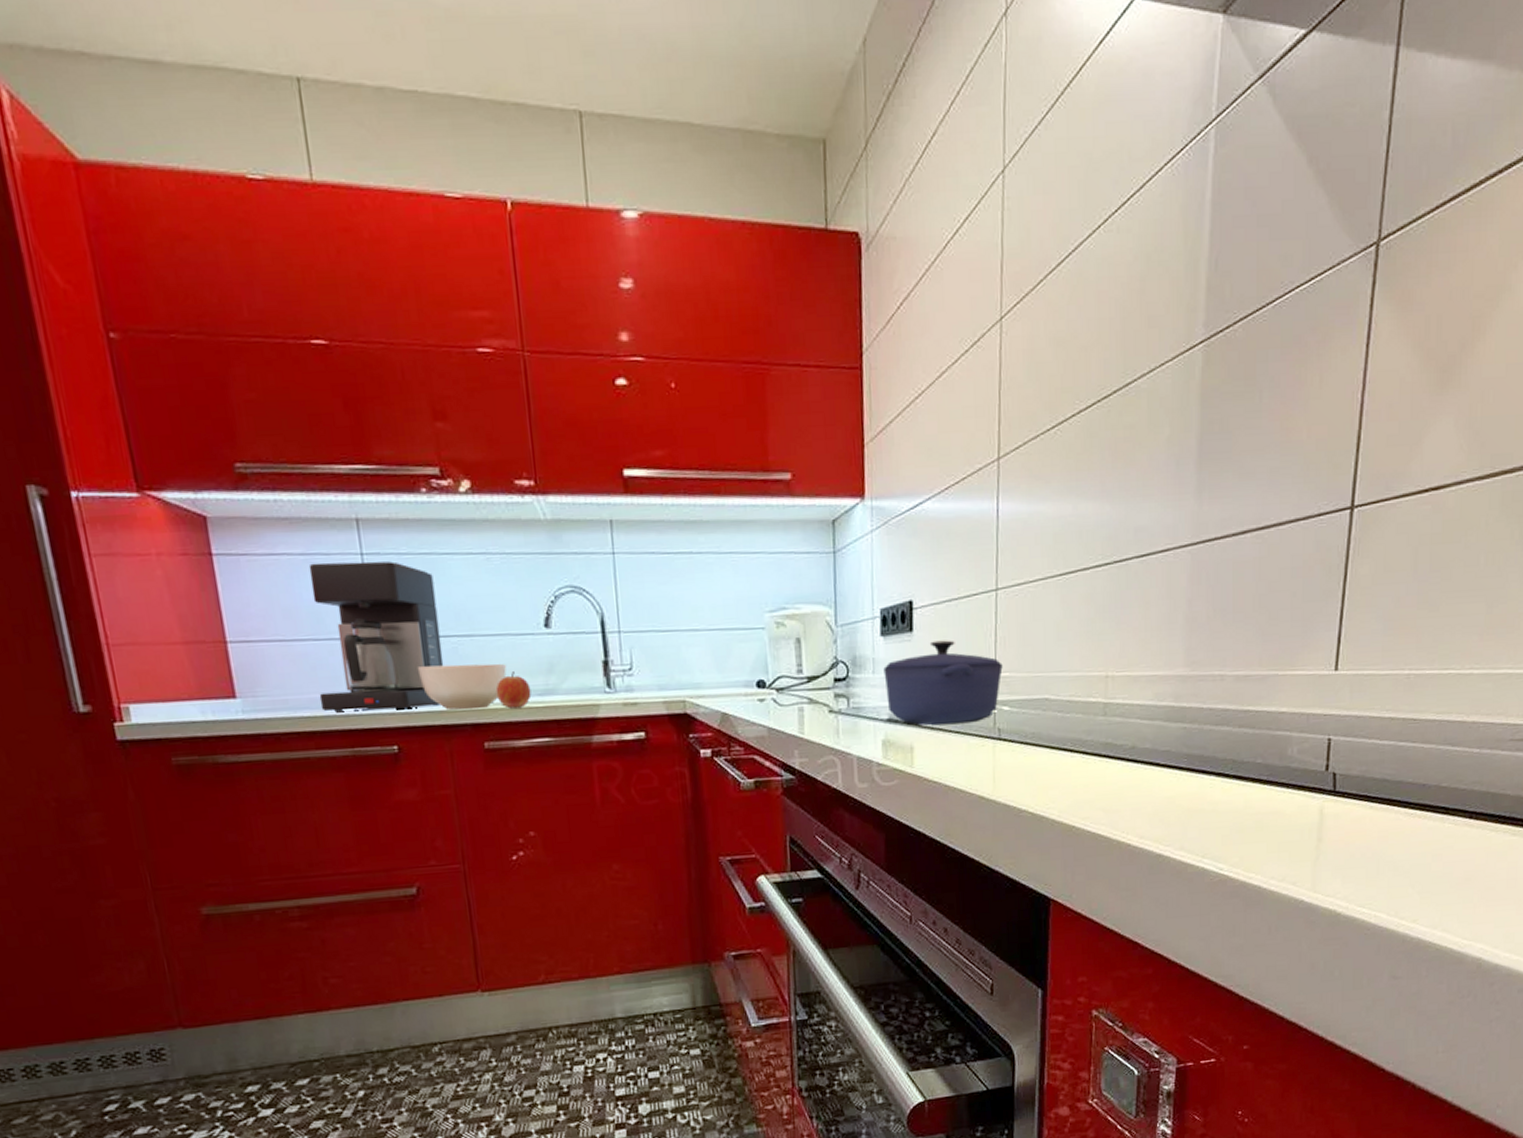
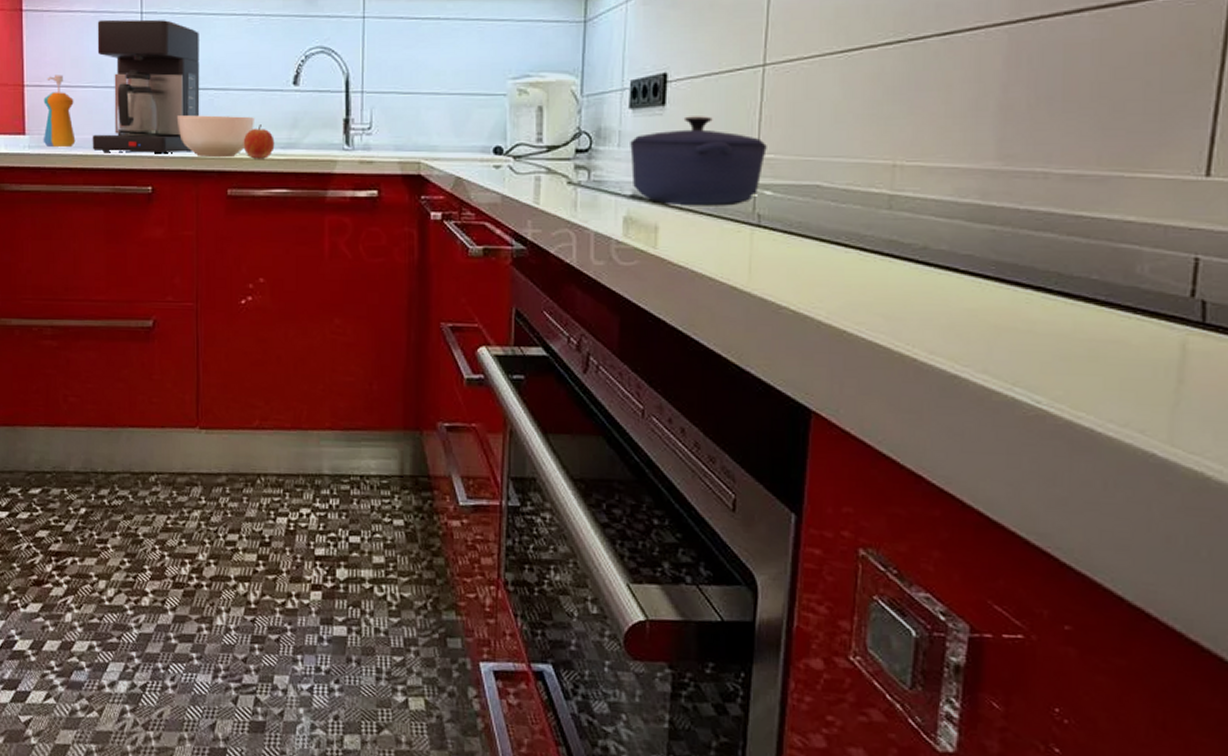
soap dispenser: none [253,627,300,711] -> present [43,75,76,148]

